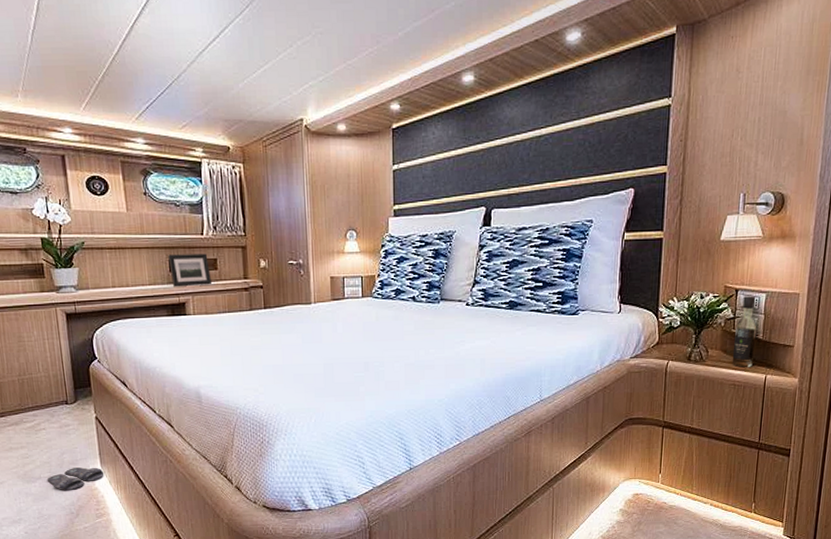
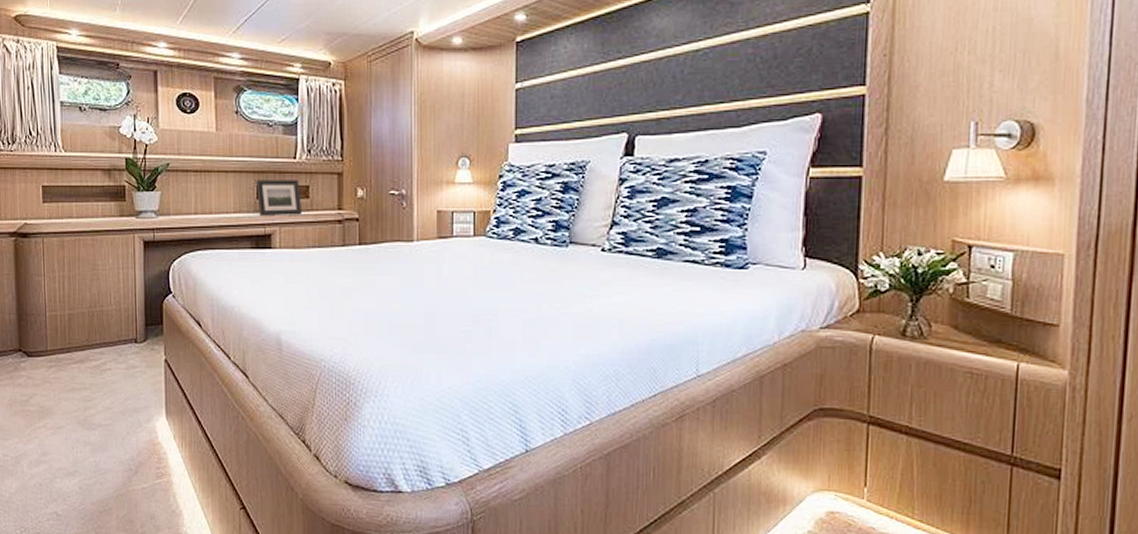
slippers: present [47,467,104,491] -> none [107,416,169,443]
bottle: present [732,296,757,367] -> none [966,255,1002,350]

